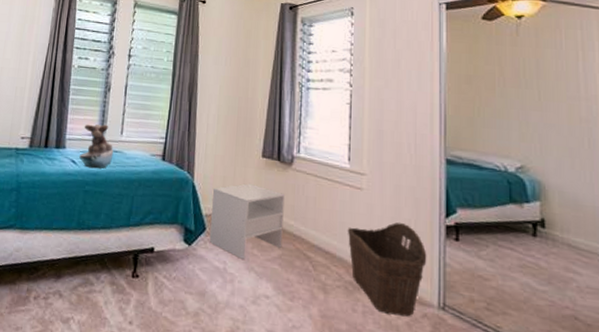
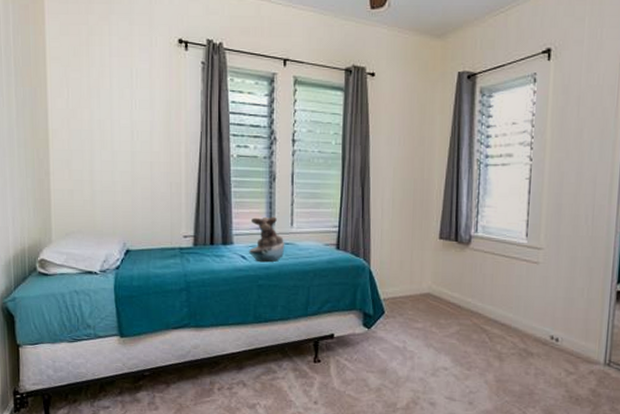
nightstand: present [209,183,285,261] -> none [388,266,462,339]
wicker basket: present [347,222,427,317] -> none [522,292,597,375]

